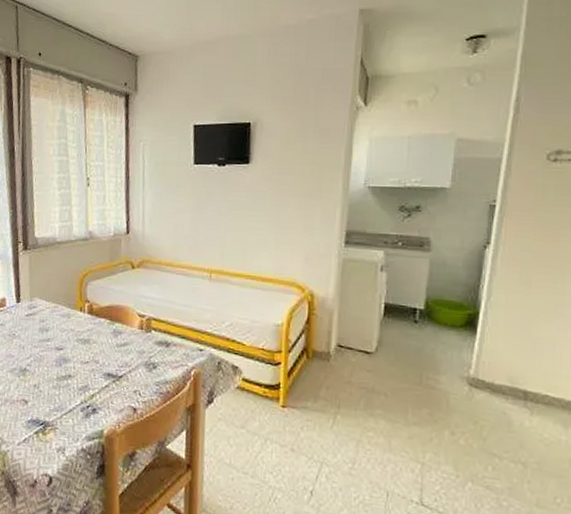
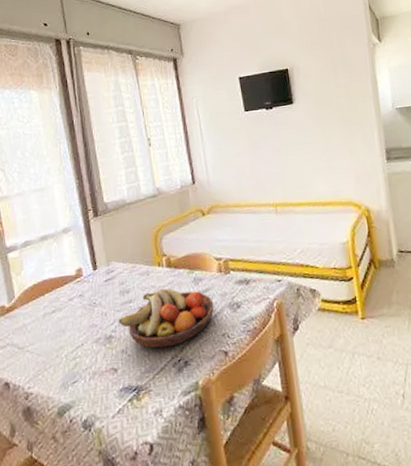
fruit bowl: none [35,333,130,392] -> present [119,288,214,348]

